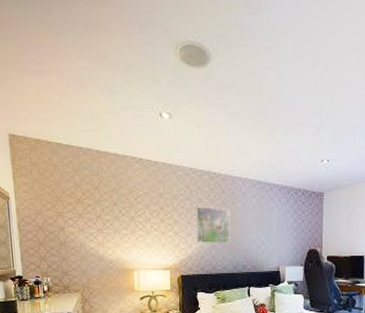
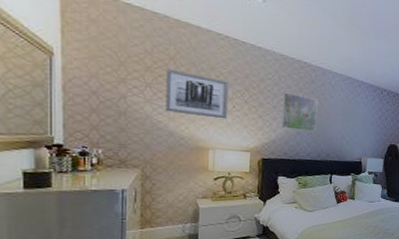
wall art: none [93,197,148,240] -> present [165,68,229,120]

